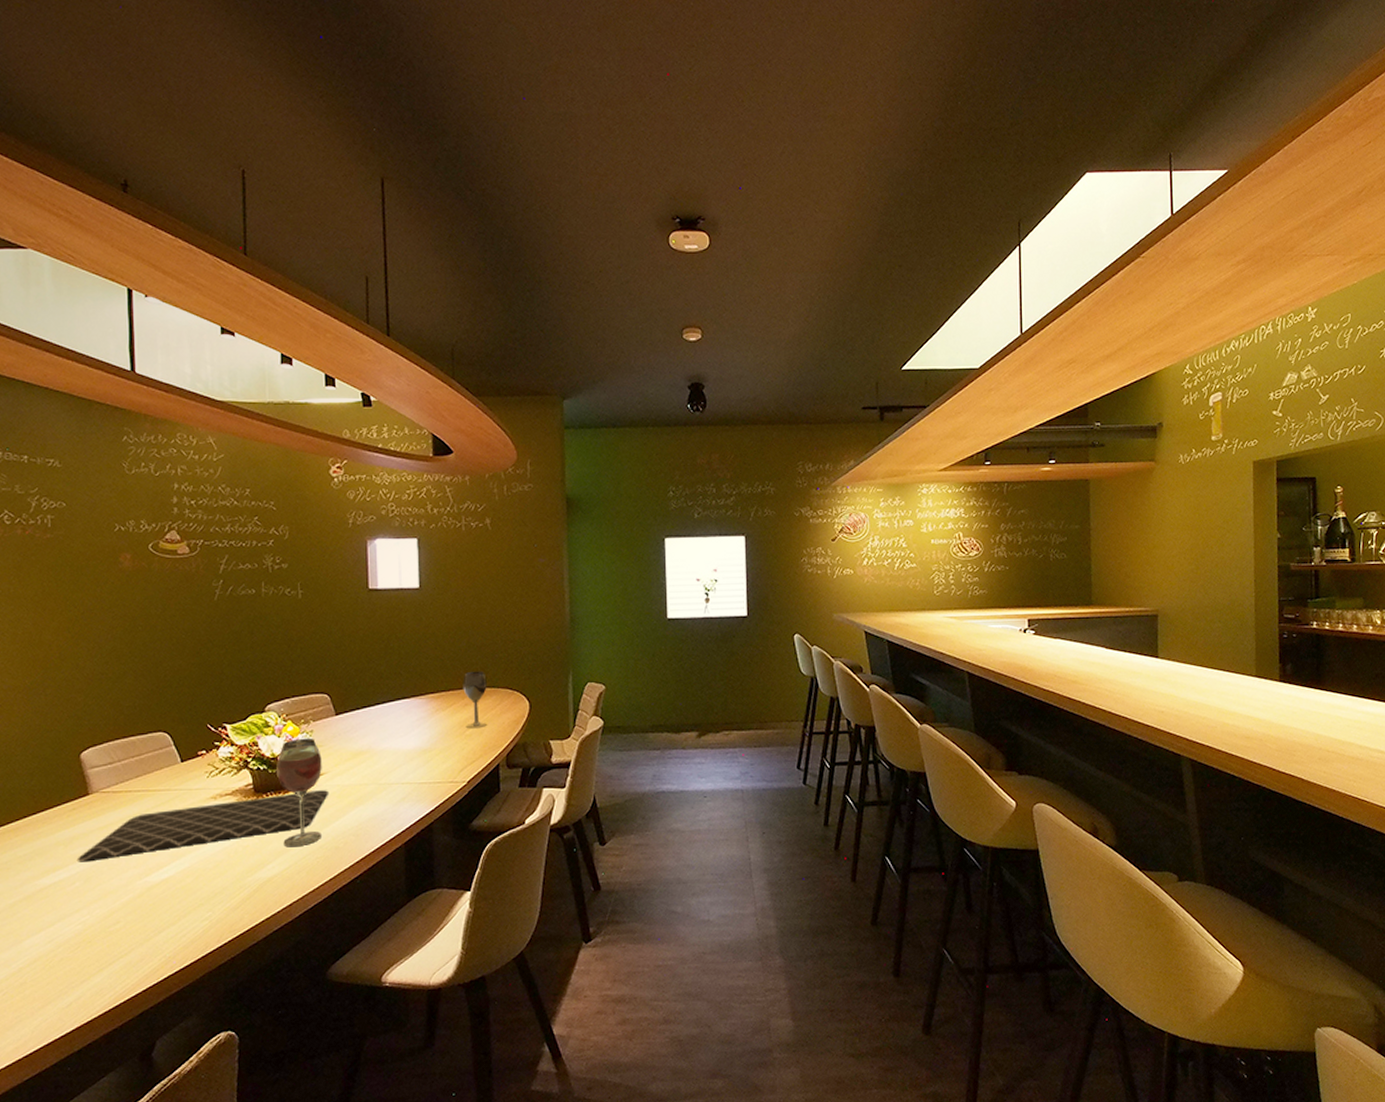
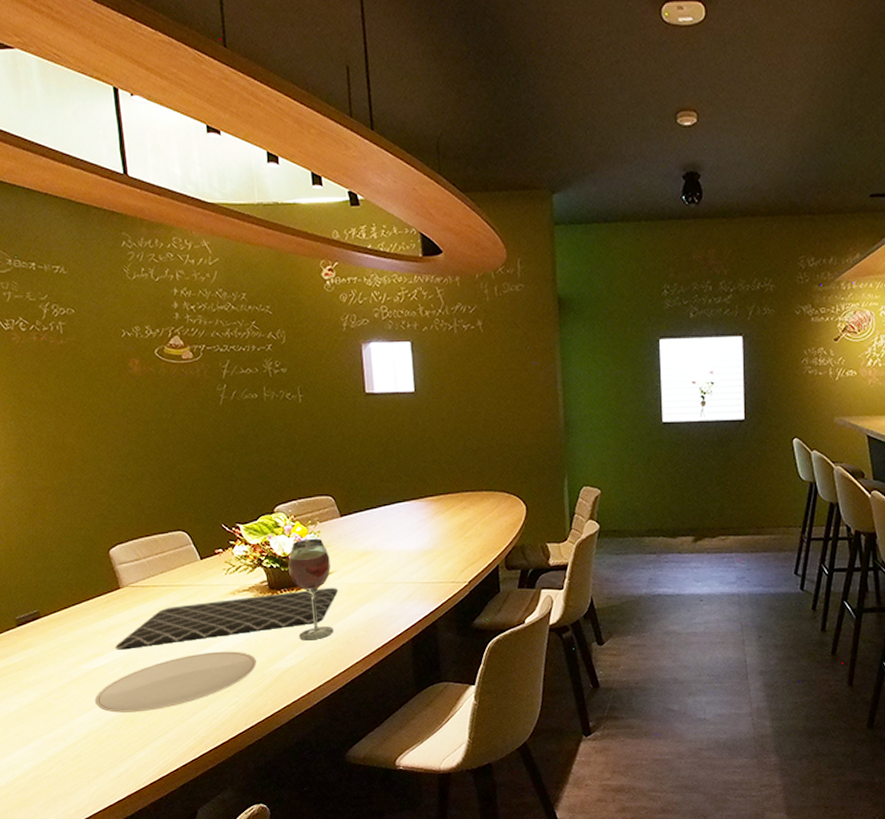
plate: none [49,860,235,933] -> present [95,651,257,713]
wine glass: present [463,671,488,729] -> none [460,474,486,531]

